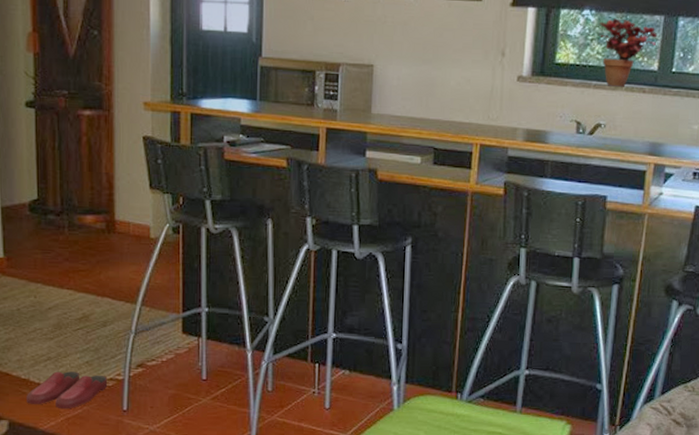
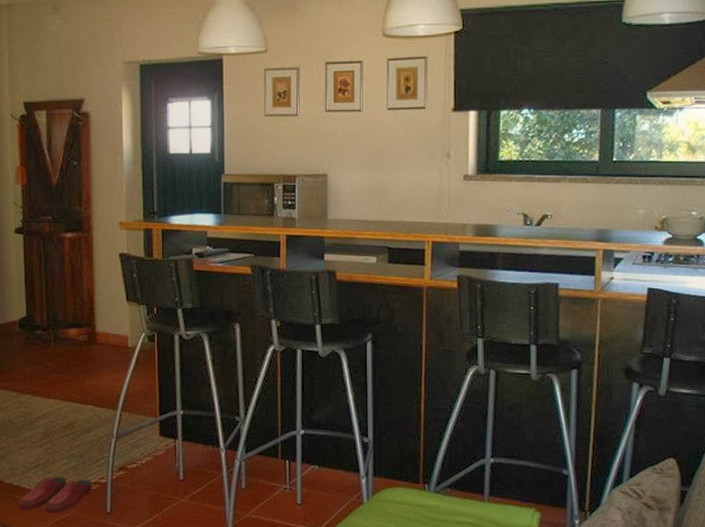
potted plant: present [599,18,658,88] -> none [539,115,596,180]

